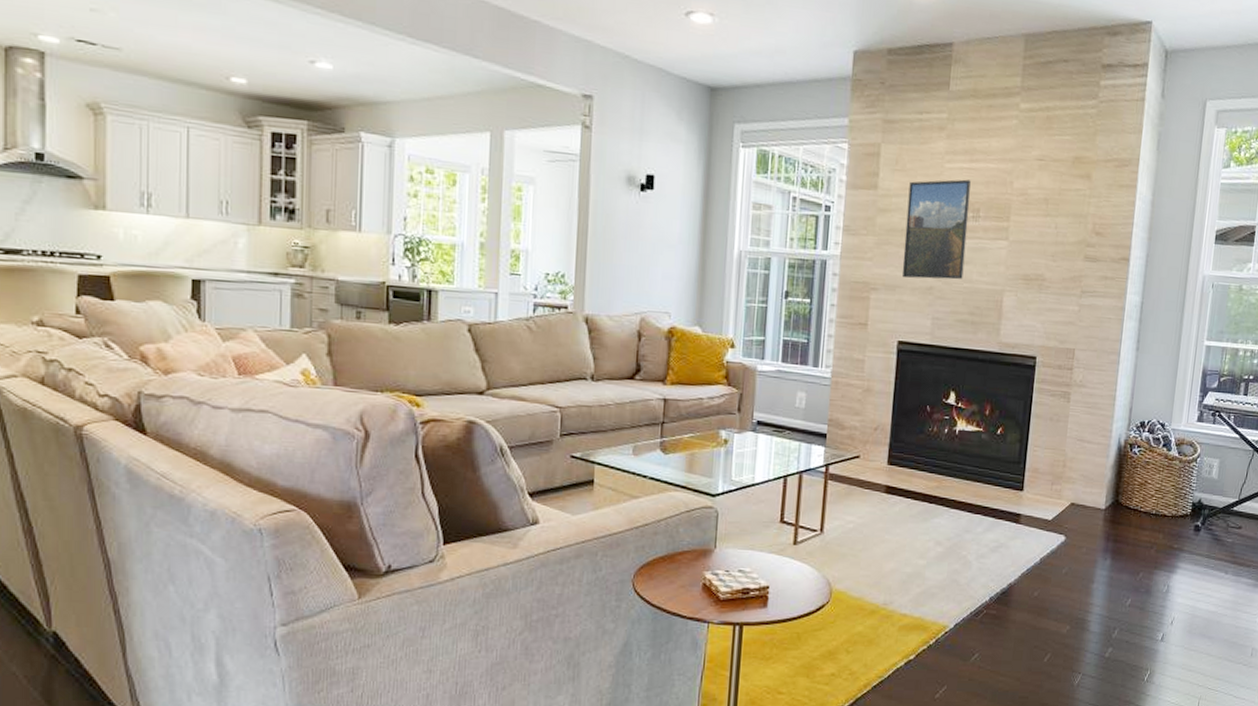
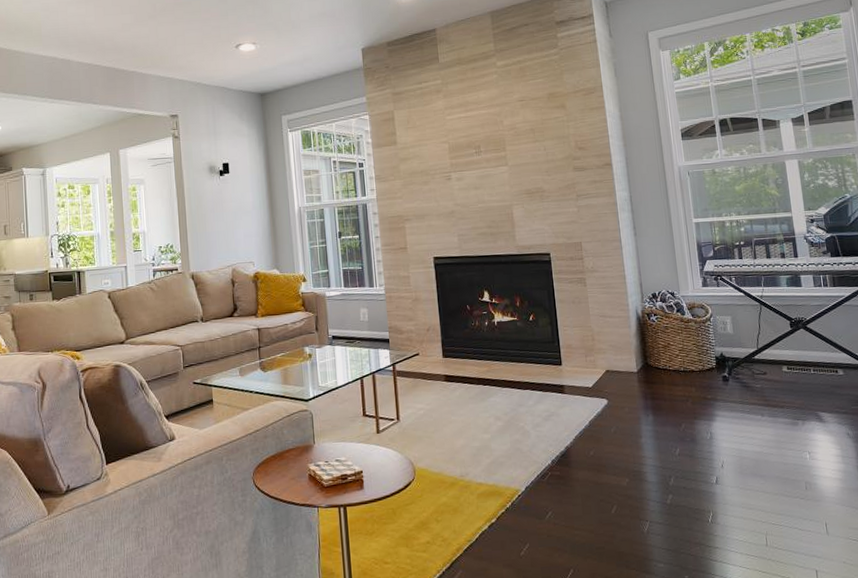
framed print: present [902,179,971,280] -> none [421,125,477,208]

